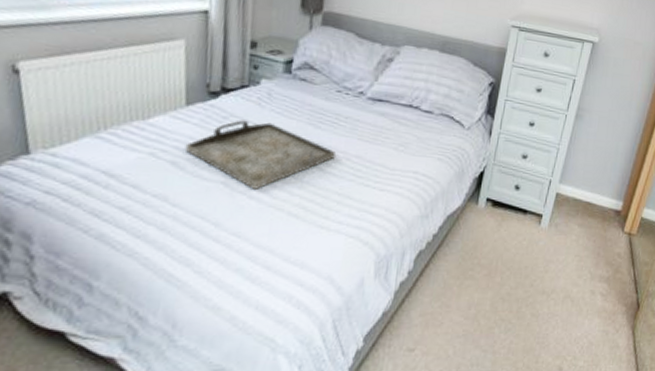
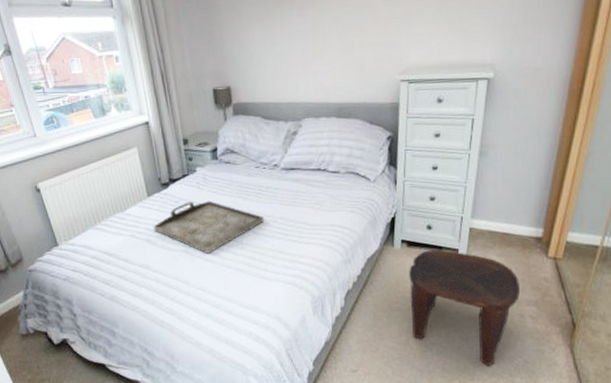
stool: none [482,212,595,346] -> present [409,249,520,365]

